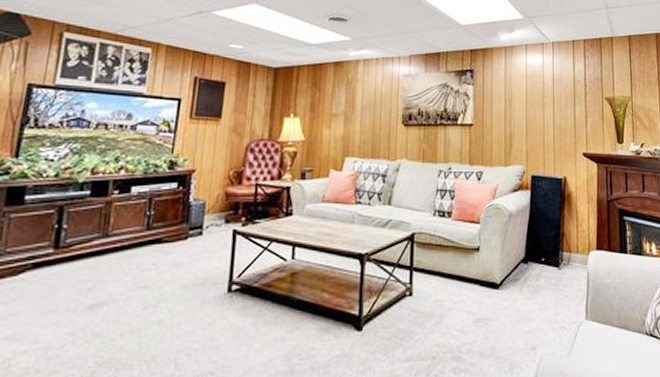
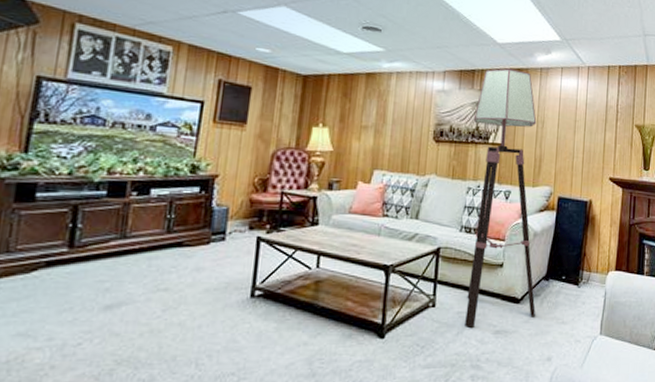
floor lamp: none [441,49,516,316] -> present [464,68,537,327]

